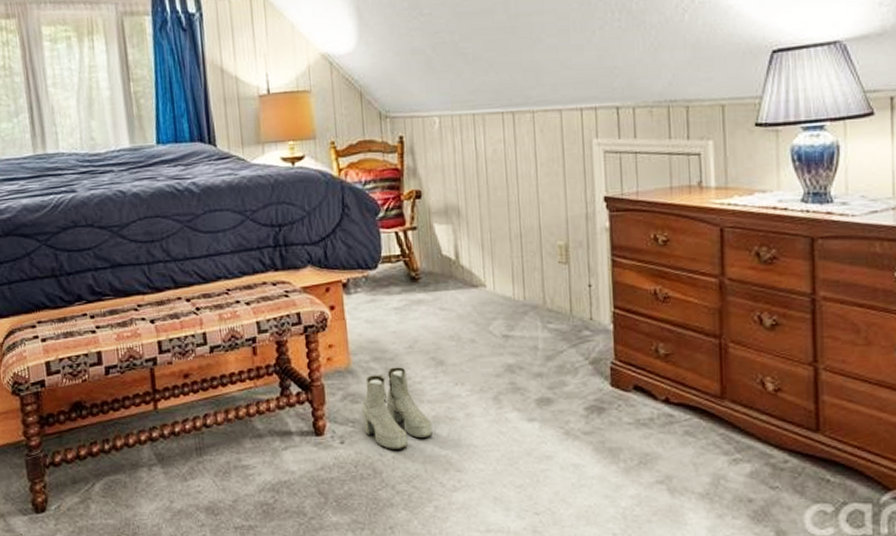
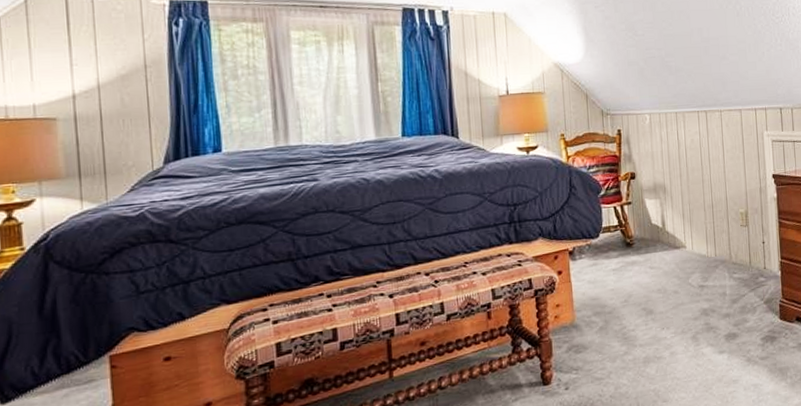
boots: present [362,367,433,449] -> none [584,318,644,390]

